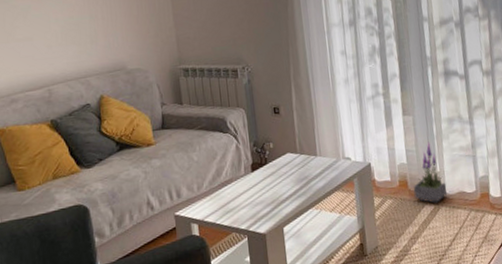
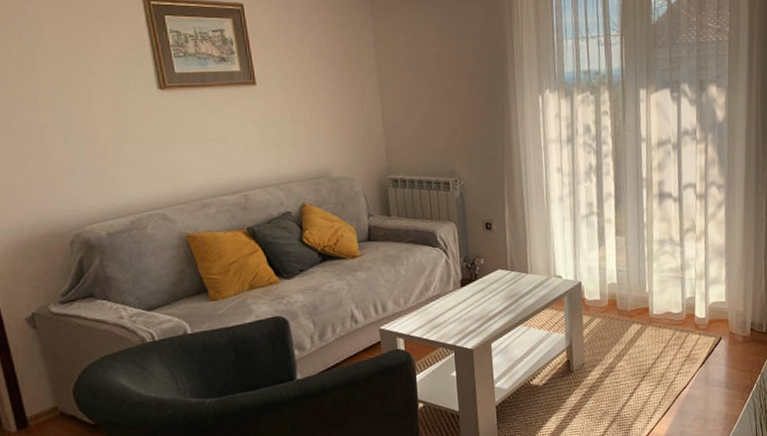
potted plant: present [413,141,449,203] -> none [621,262,656,323]

